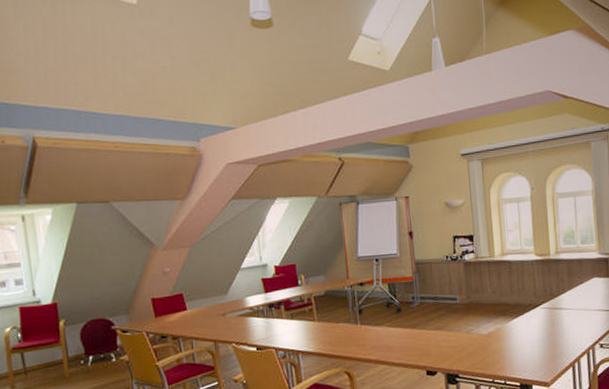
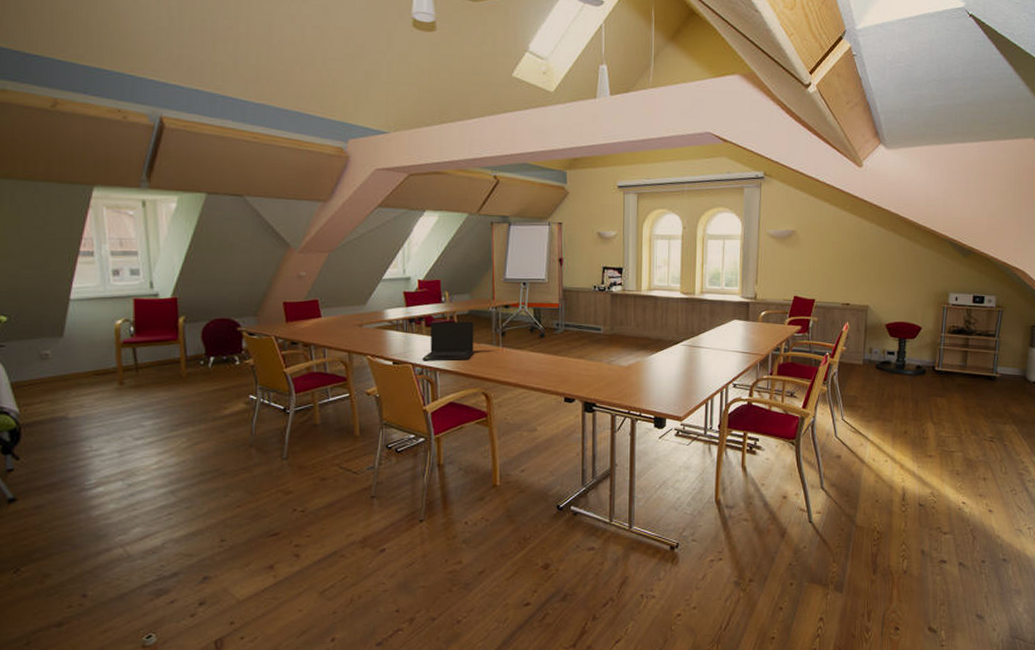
laptop: none [284,302,333,345] -> present [422,321,474,361]

